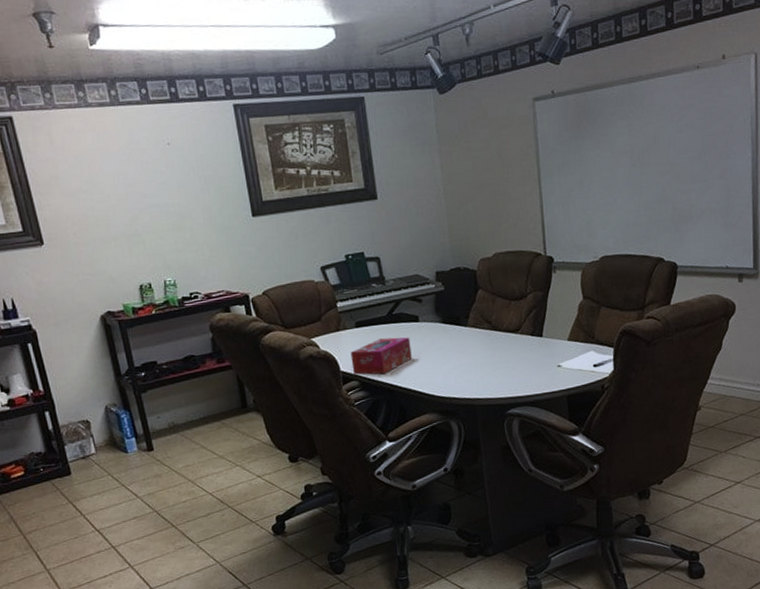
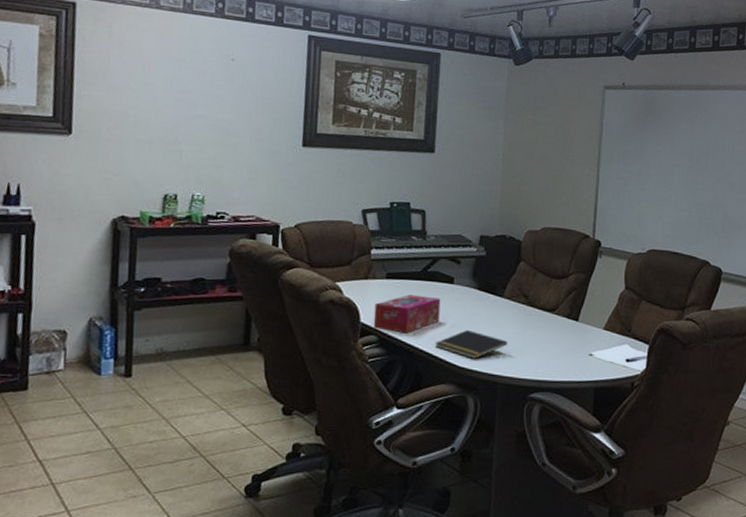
notepad: none [412,362,480,388] -> present [435,330,508,359]

